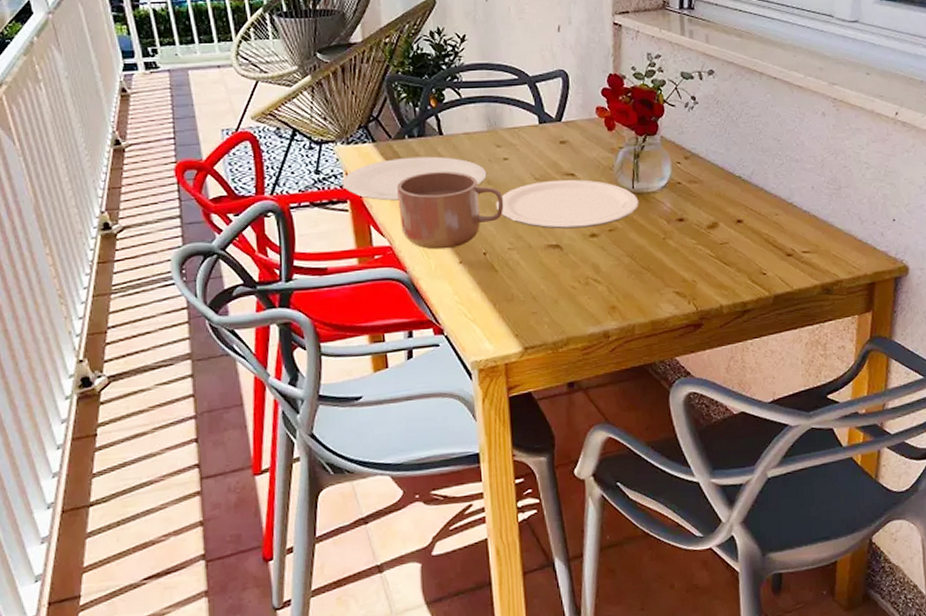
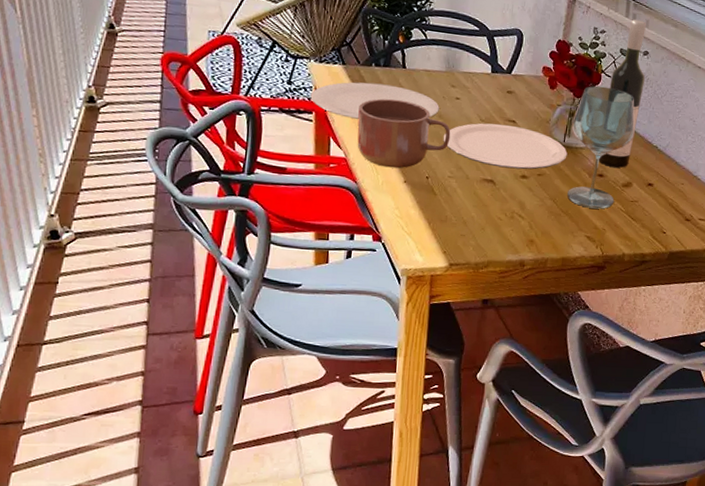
wine glass: none [639,118,712,259] -> present [567,86,635,209]
bottle: none [675,36,715,208] -> present [599,19,647,168]

